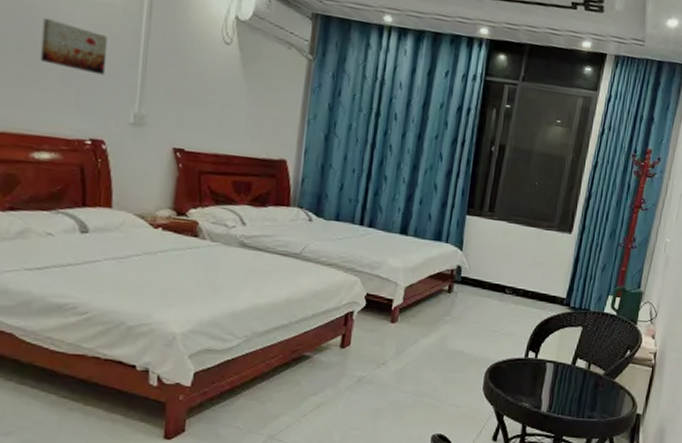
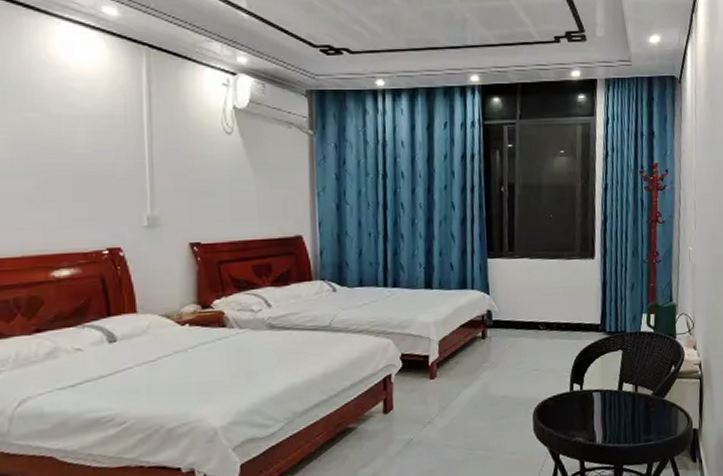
wall art: present [40,18,109,75] -> none [47,140,114,185]

